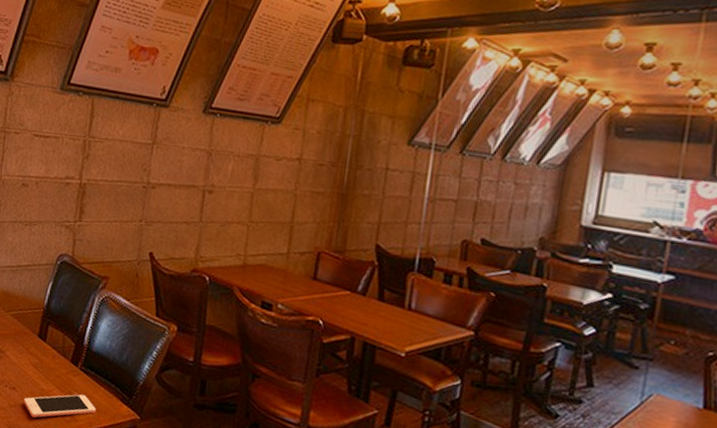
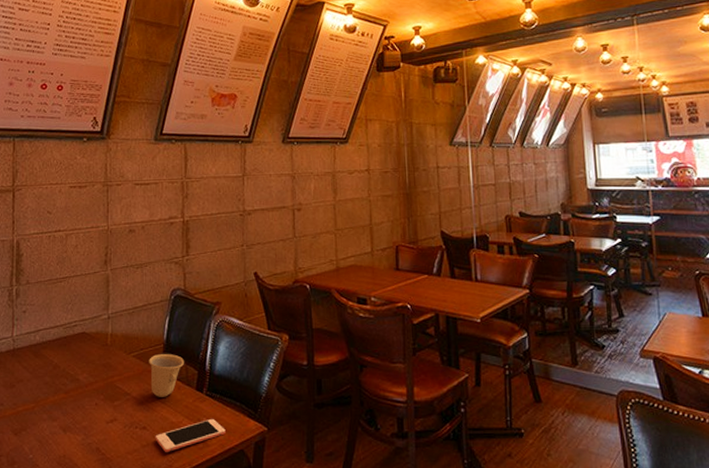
cup: none [25,318,63,363] -> present [149,353,185,397]

